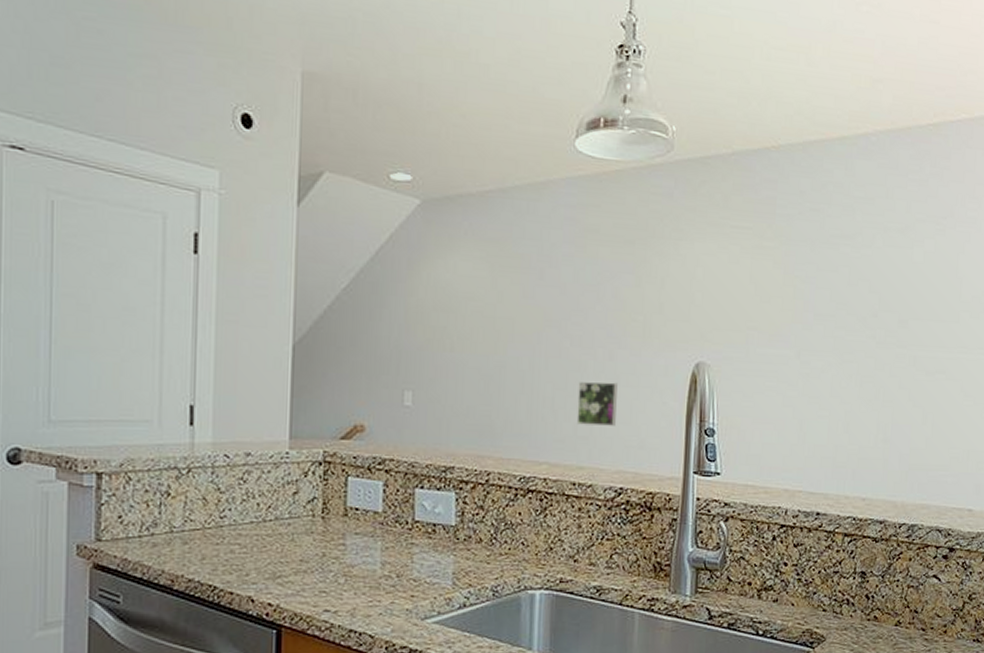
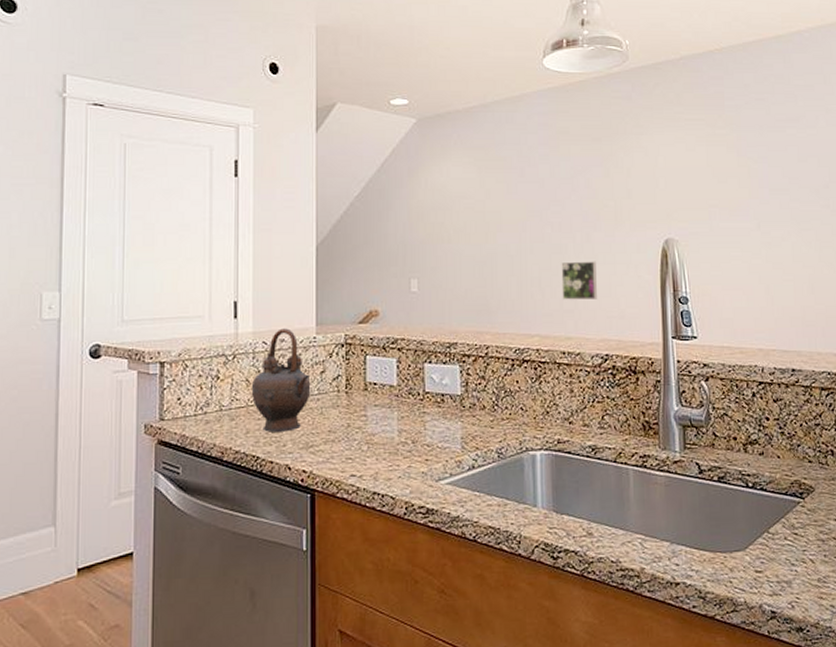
teapot: none [208,440,281,559] -> present [251,328,311,432]

